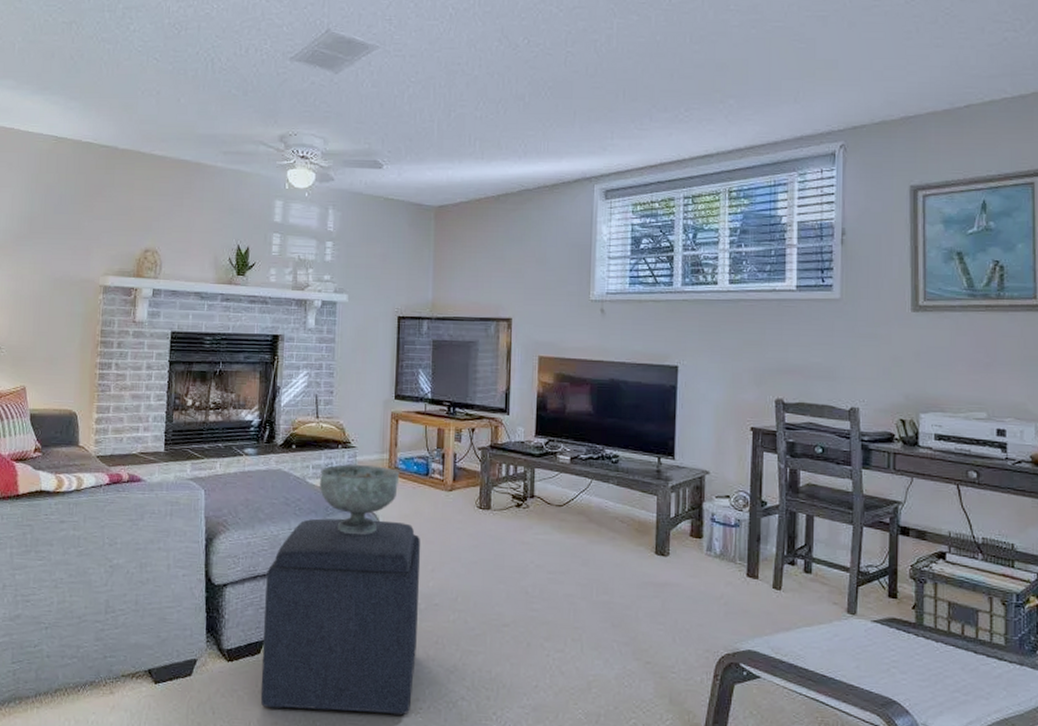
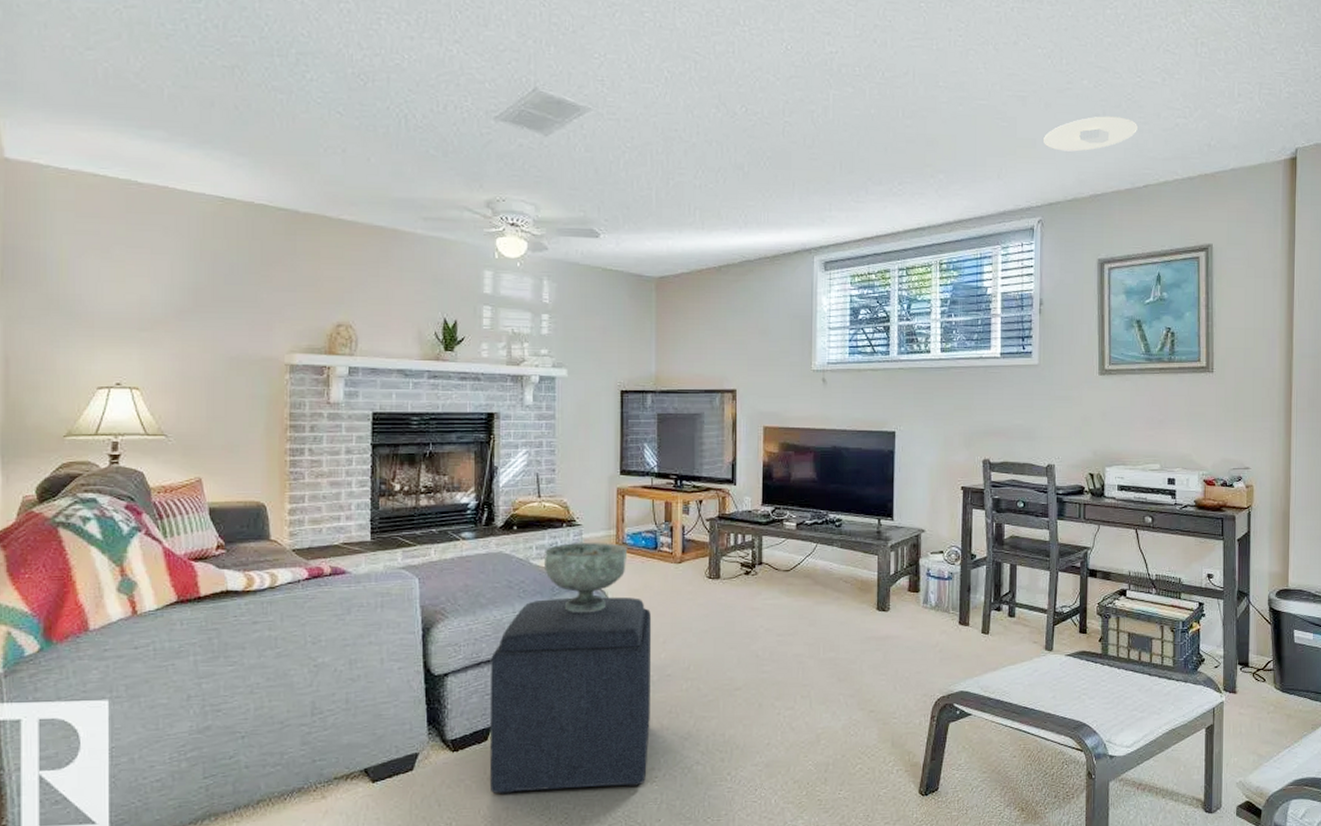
recessed light: none [847,33,959,72] -> present [1044,116,1139,152]

